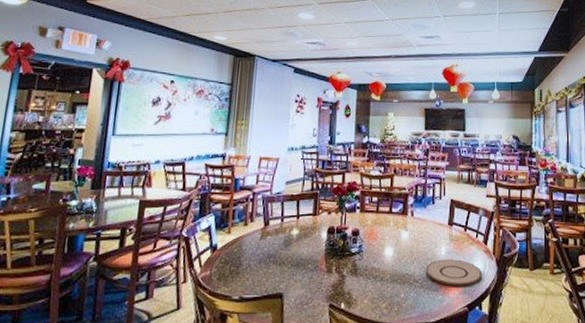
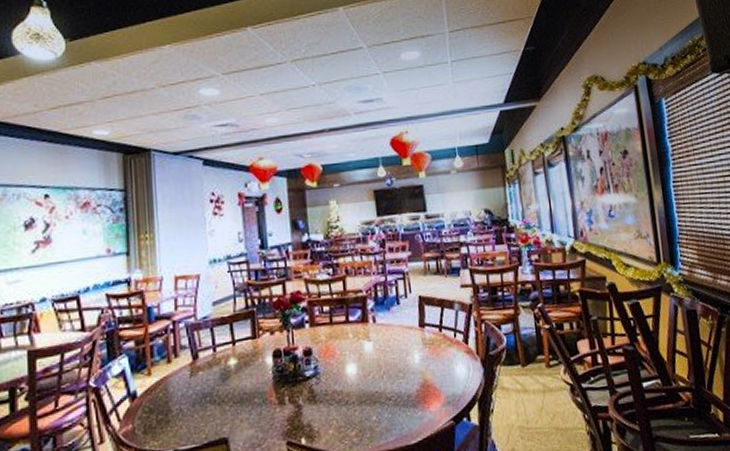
plate: present [425,259,482,286] -> none [398,366,467,399]

